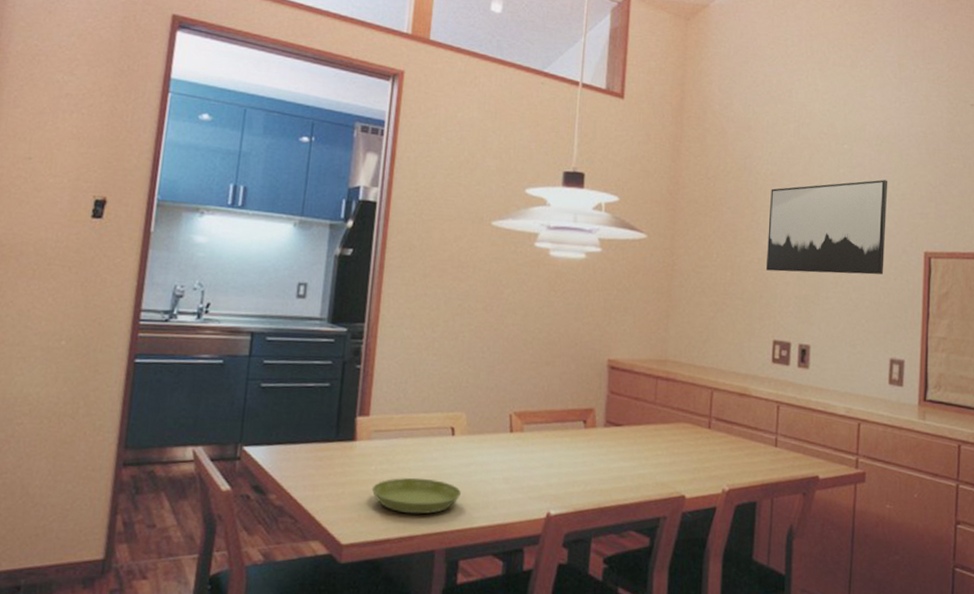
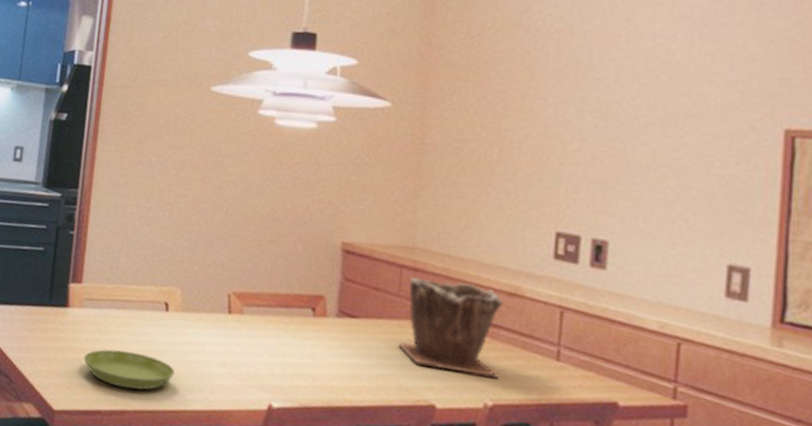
plant pot: none [655,386,736,468] -> present [398,277,504,379]
wall art: present [766,179,888,275] -> none [548,36,729,158]

